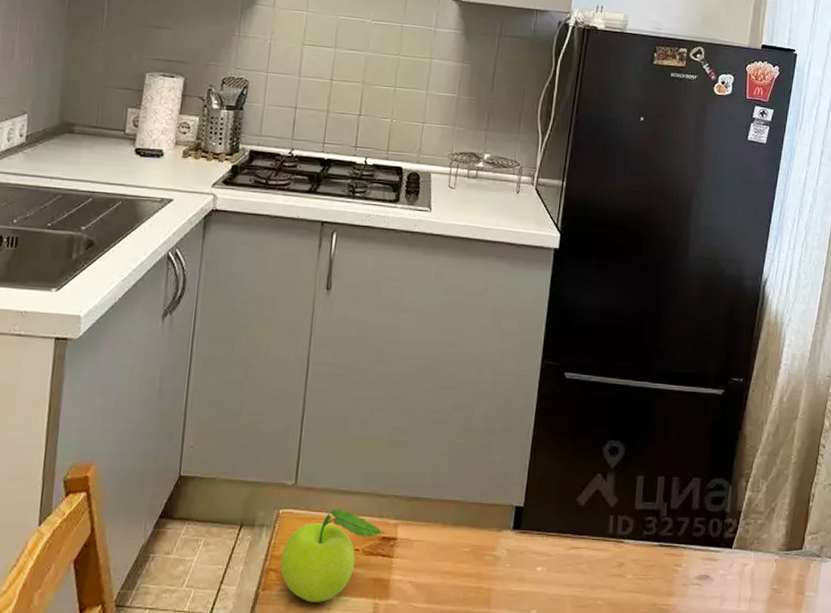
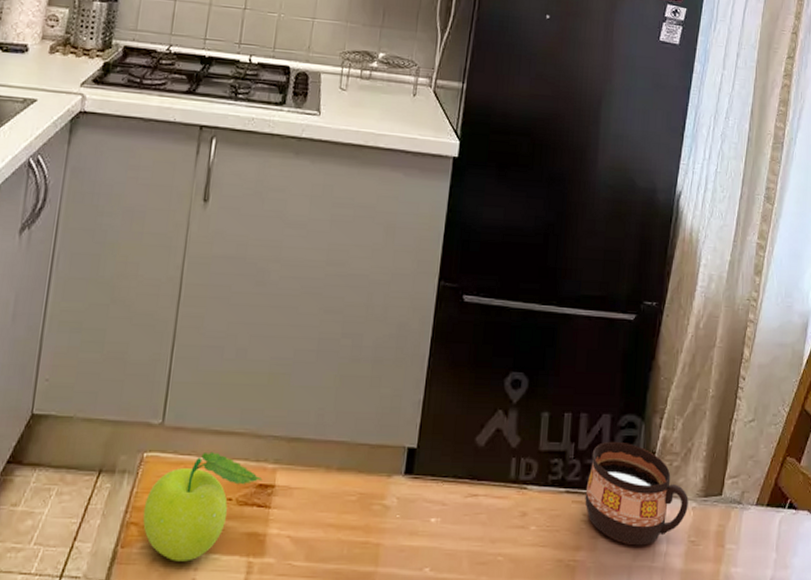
cup: none [676,501,772,593] -> present [585,441,689,546]

